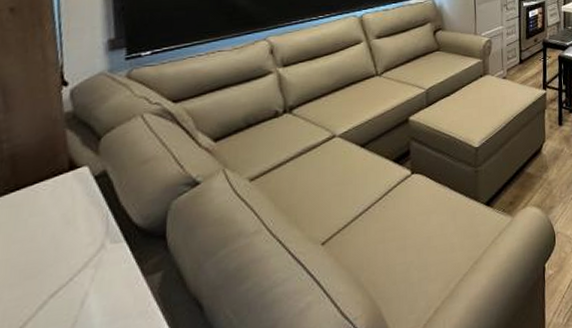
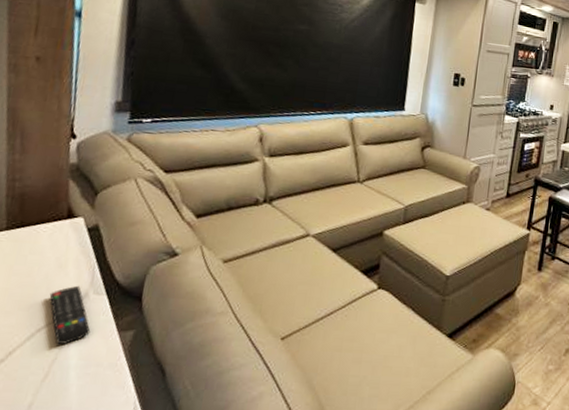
remote control: none [59,238,113,307] -> present [49,285,91,345]

